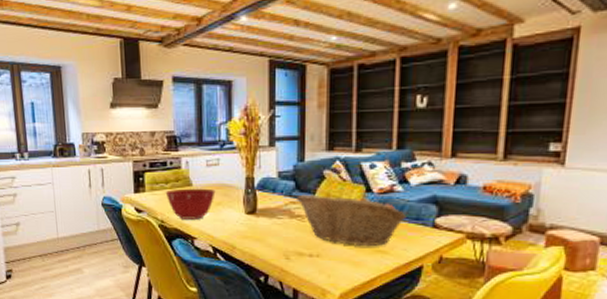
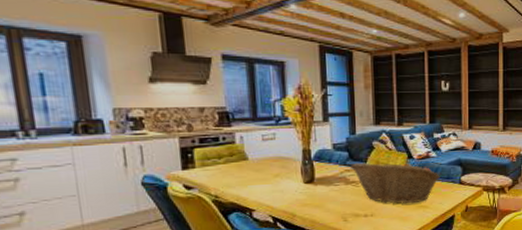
mixing bowl: present [165,188,216,219] -> none [218,161,273,193]

